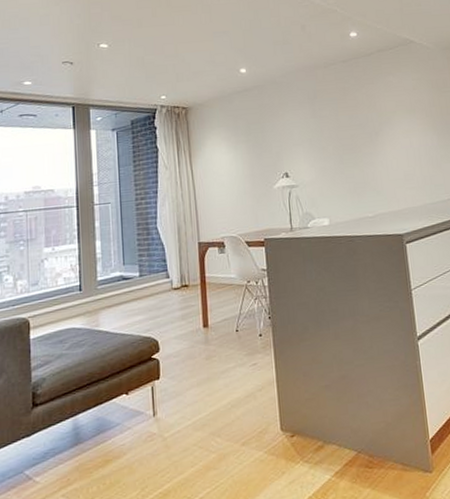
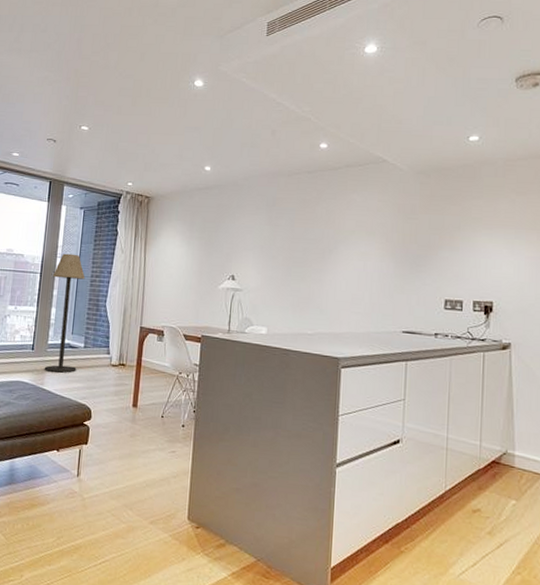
floor lamp: none [92,179,135,311] -> present [44,253,85,373]

